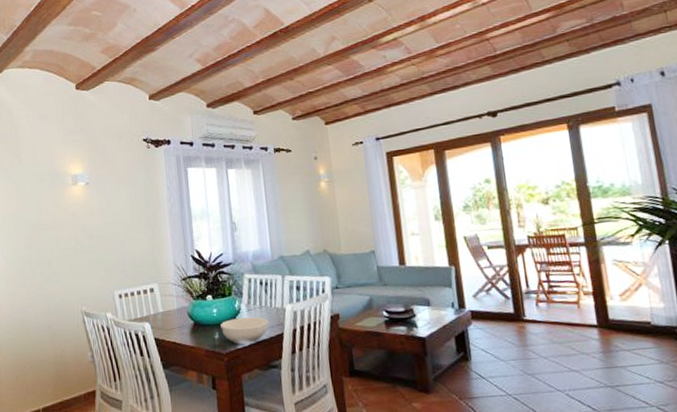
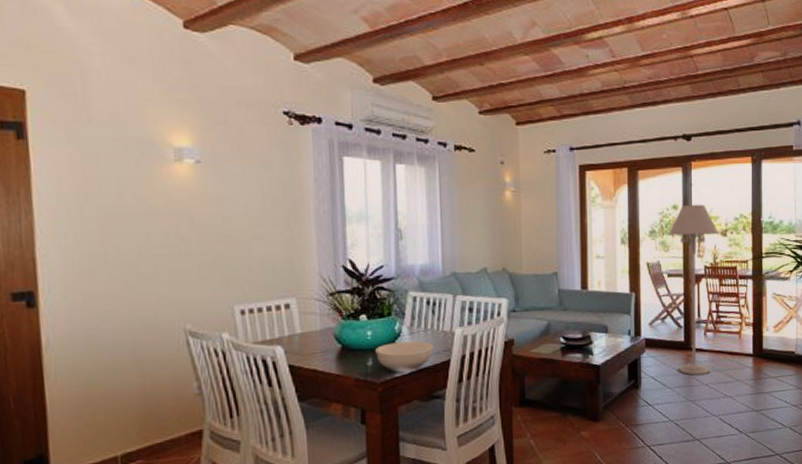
floor lamp: none [483,175,548,348] -> present [669,204,720,376]

